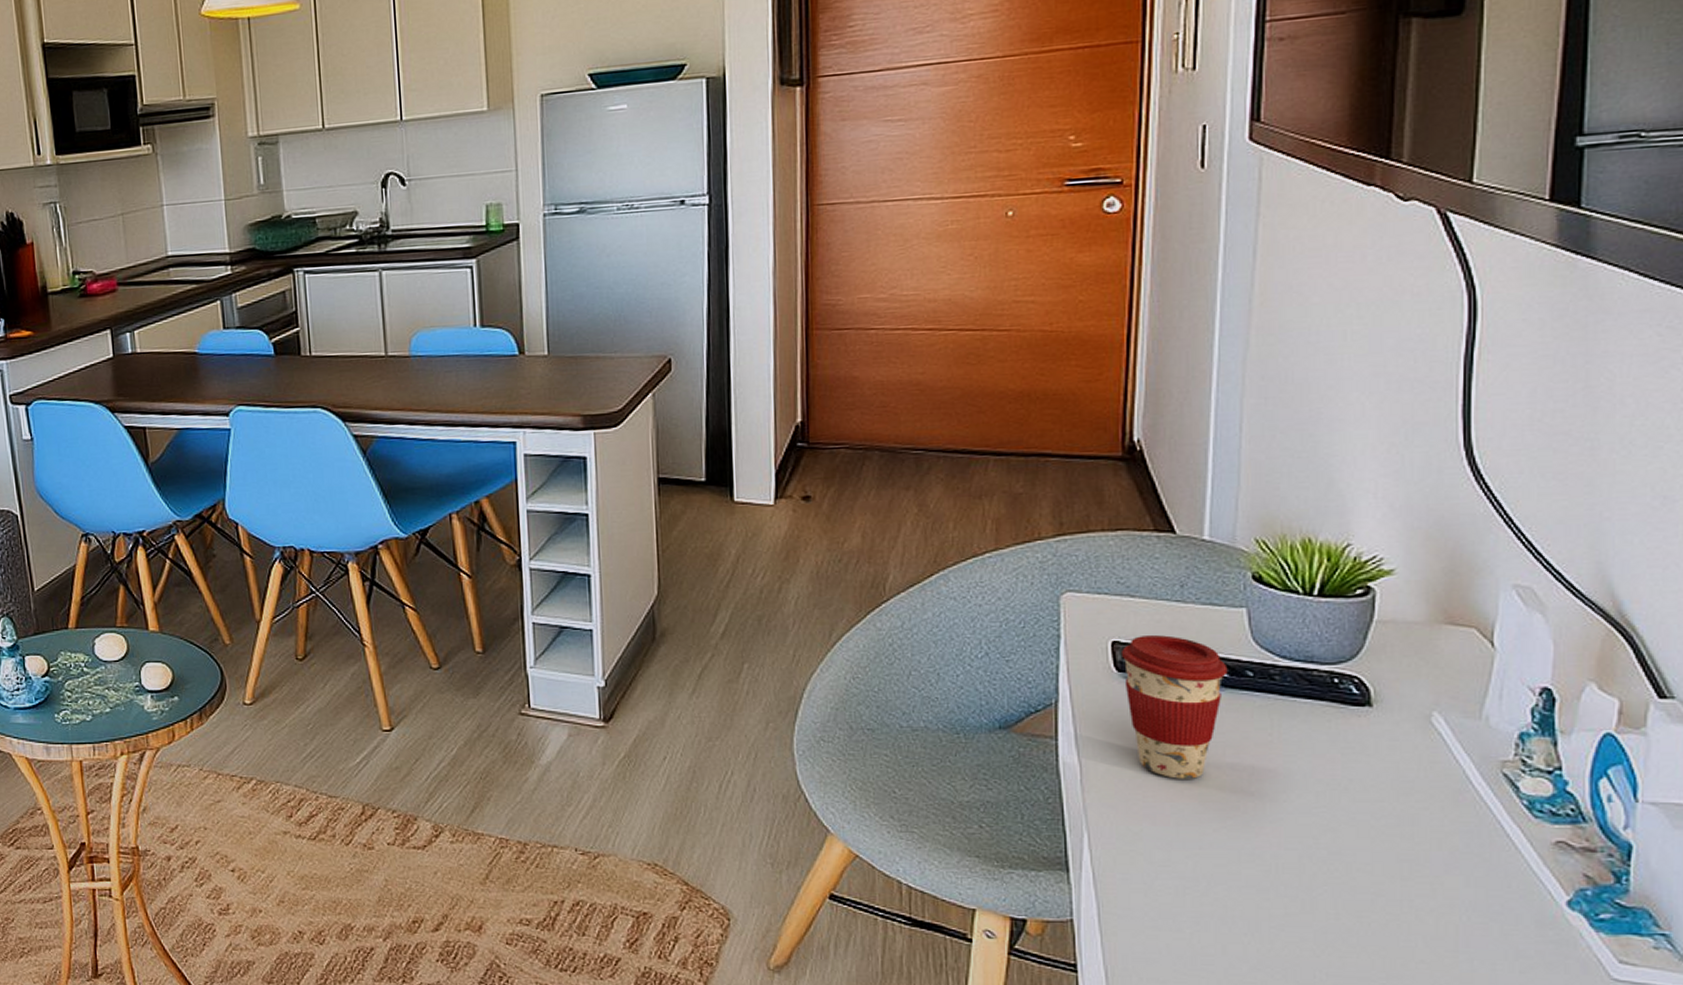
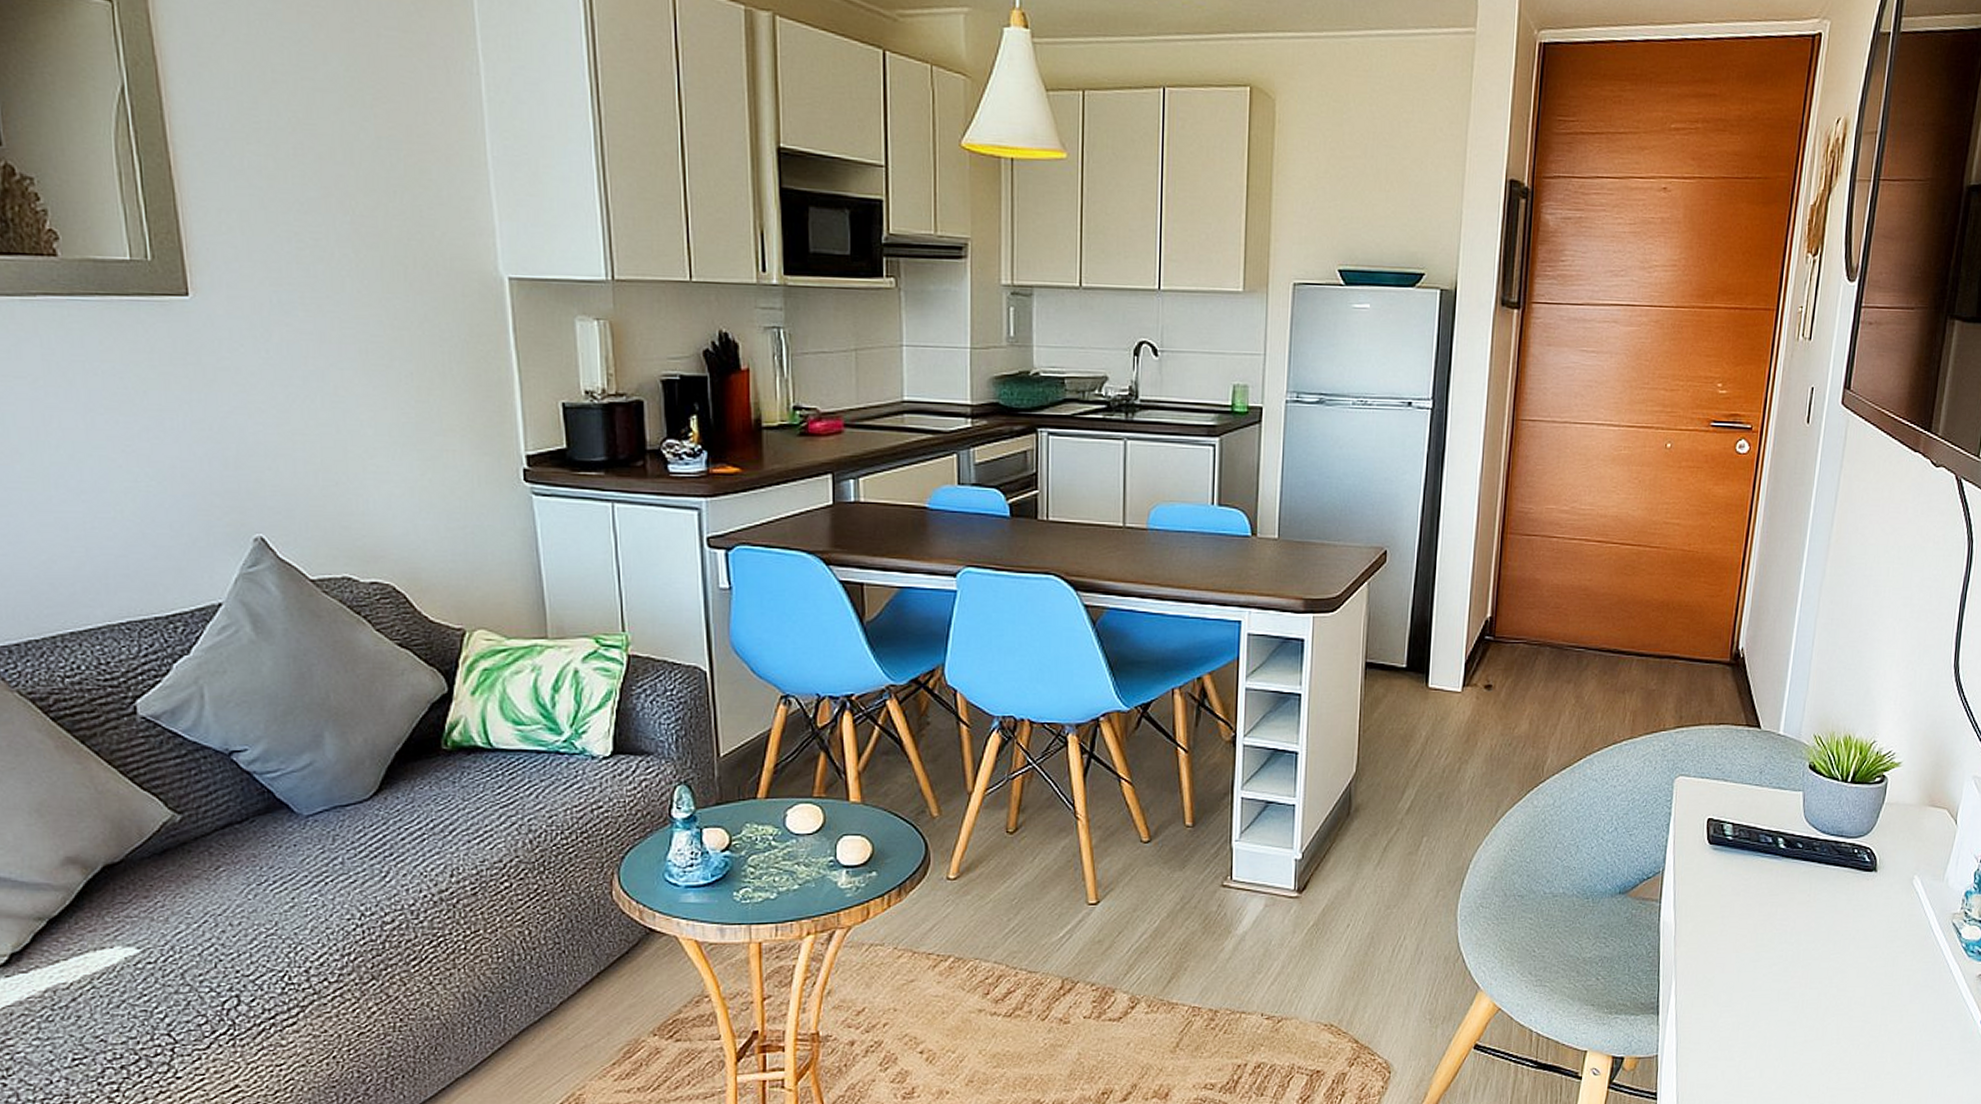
coffee cup: present [1120,635,1228,779] -> none [1713,814,1786,933]

